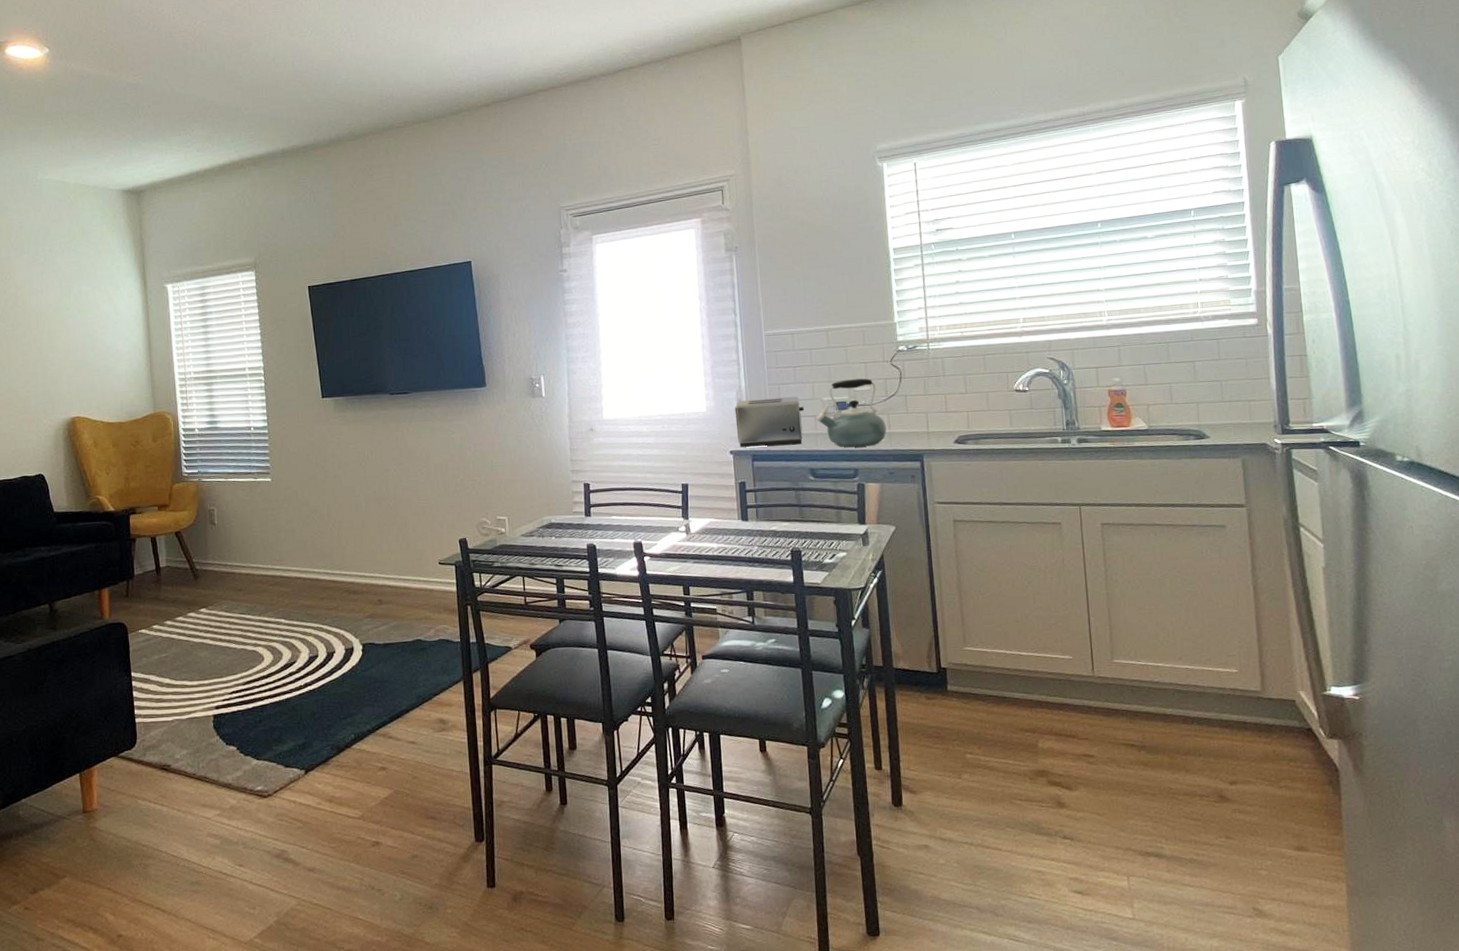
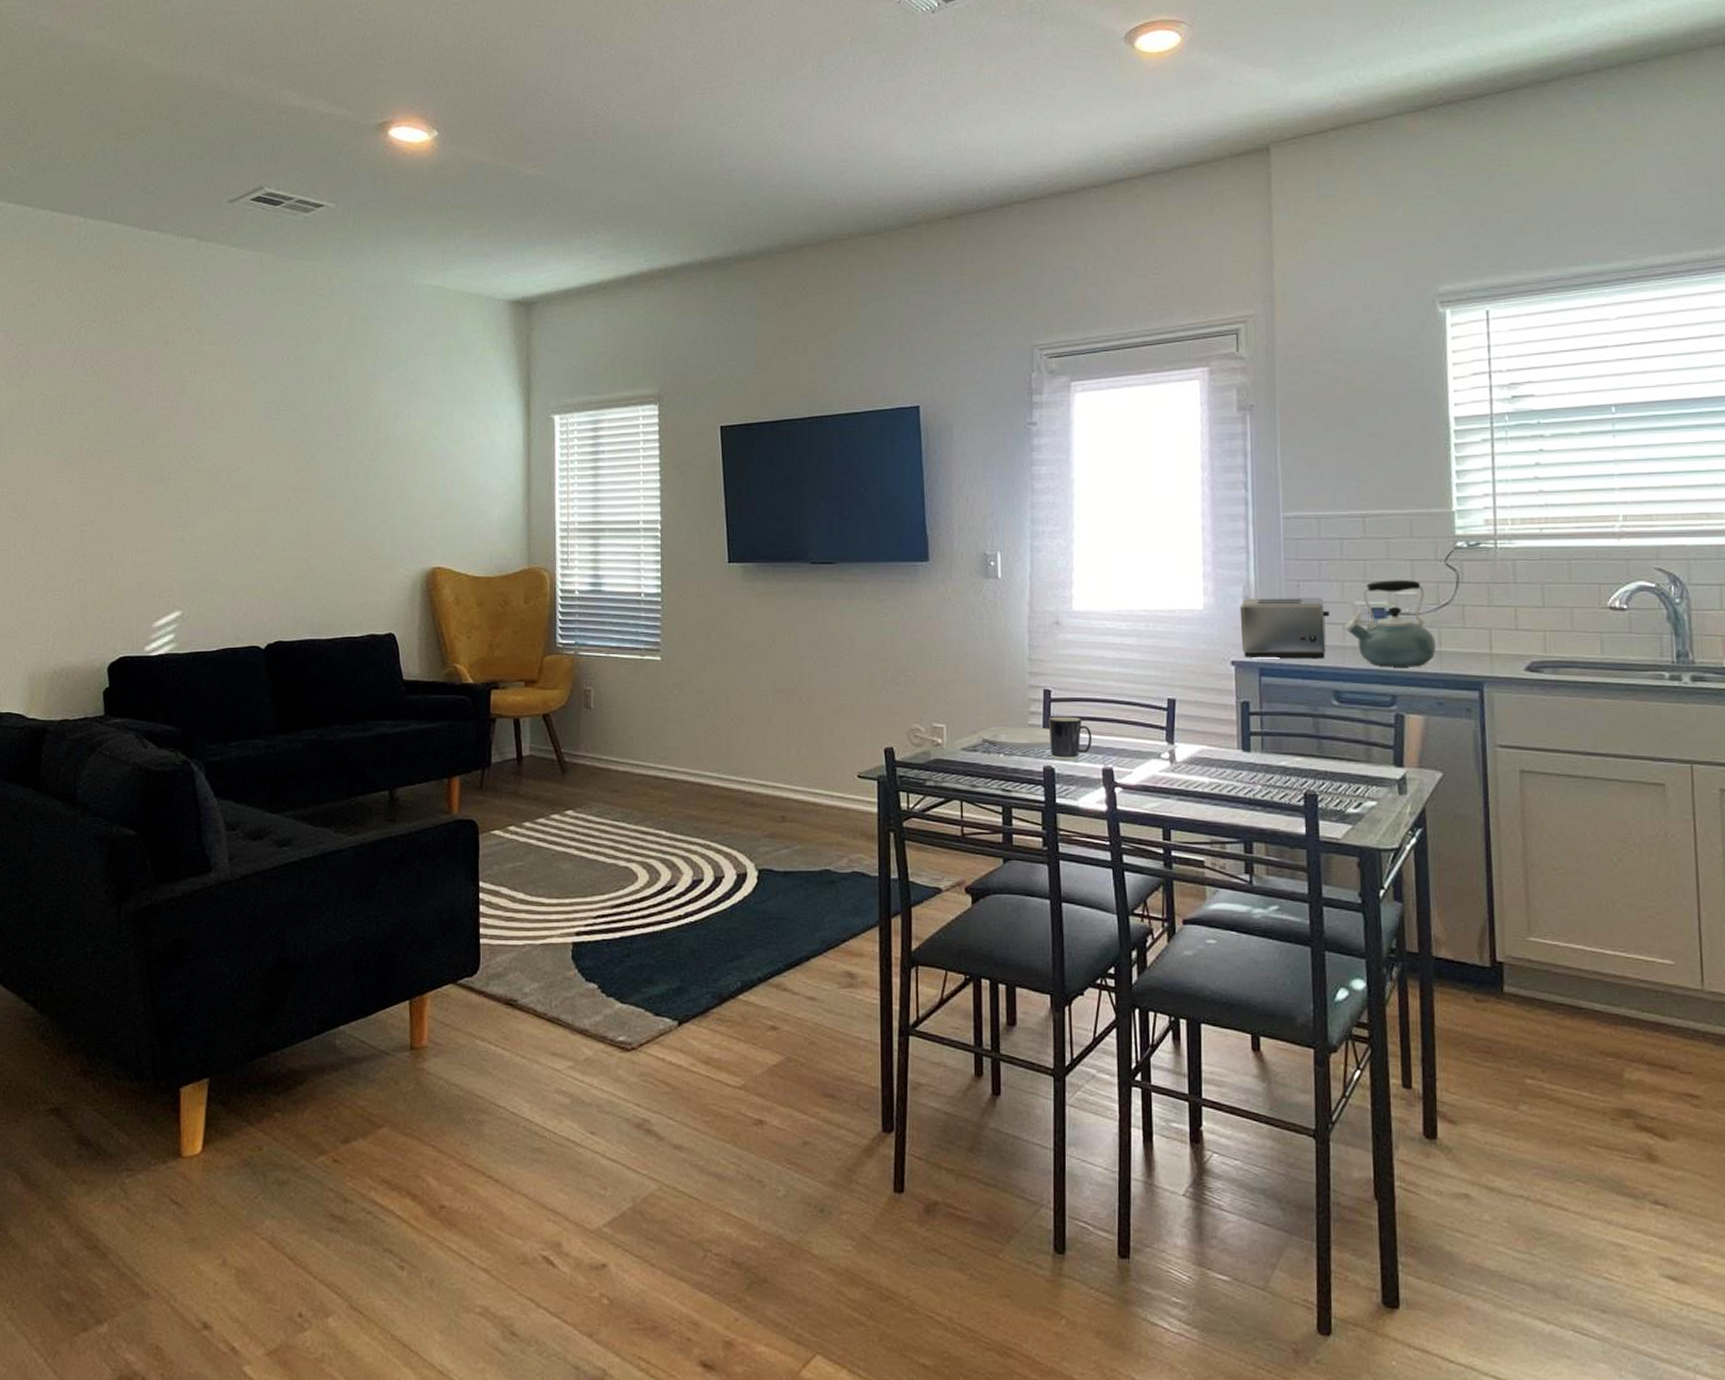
plate: none [533,513,592,533] -> present [978,727,1051,750]
mug: none [588,503,625,539] -> present [1048,716,1093,761]

